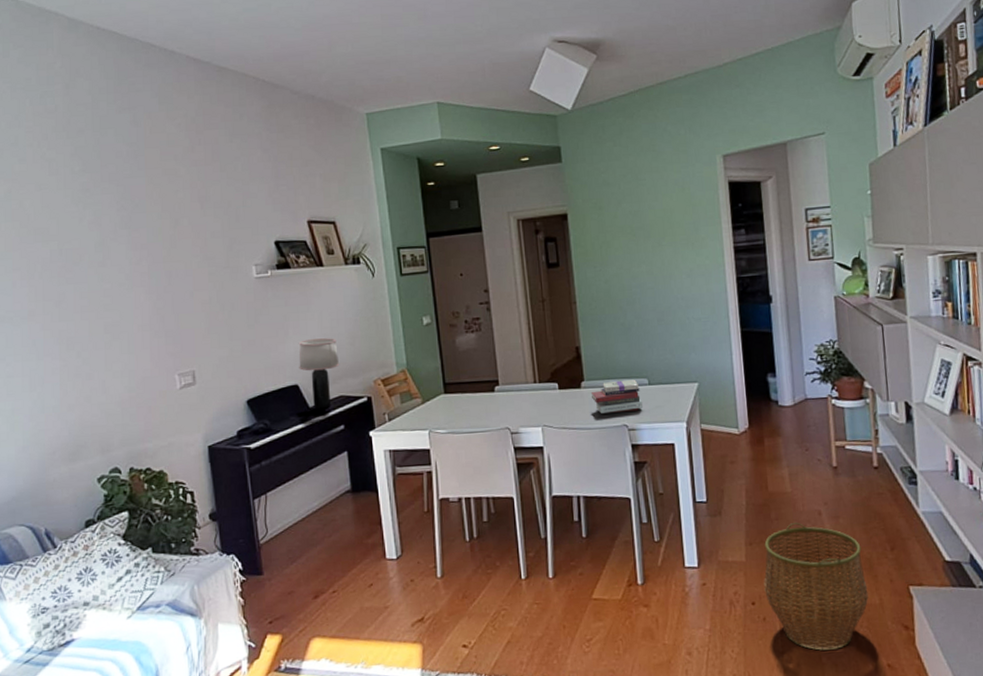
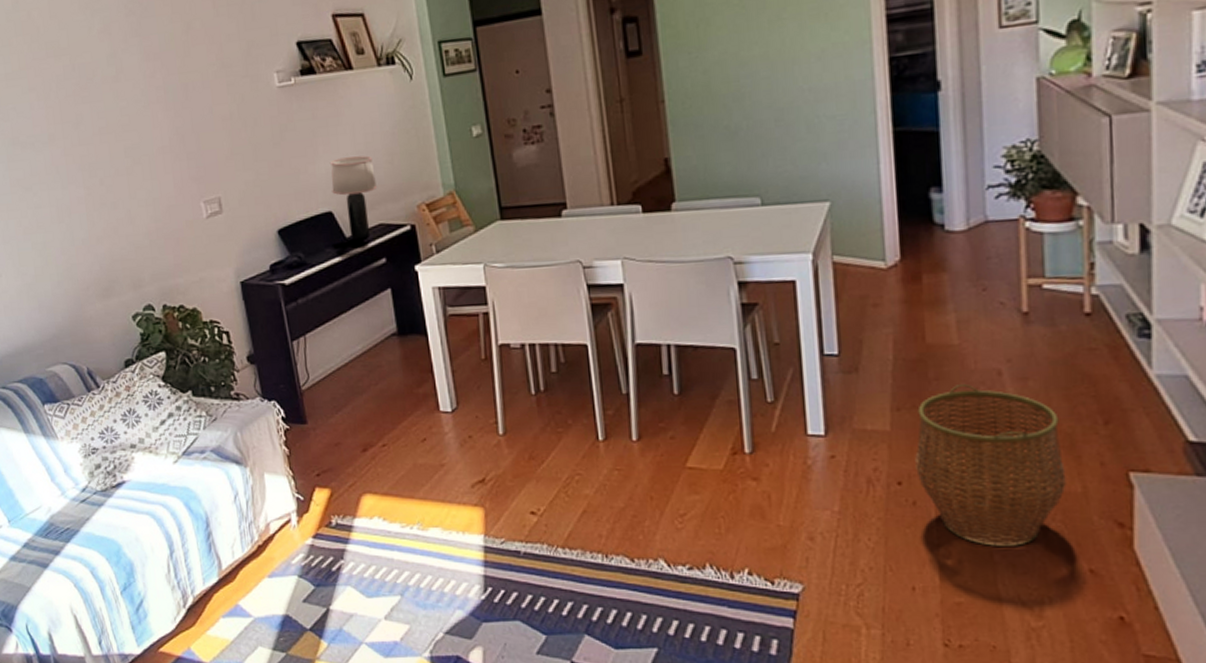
books: present [590,379,643,414] -> none [684,198,753,243]

